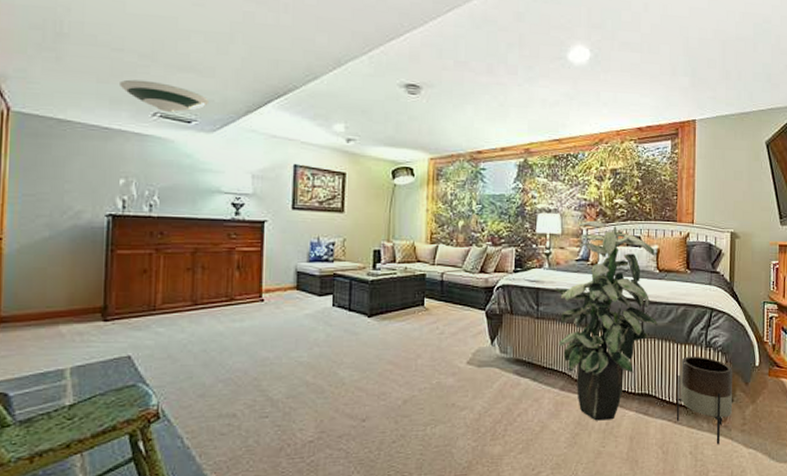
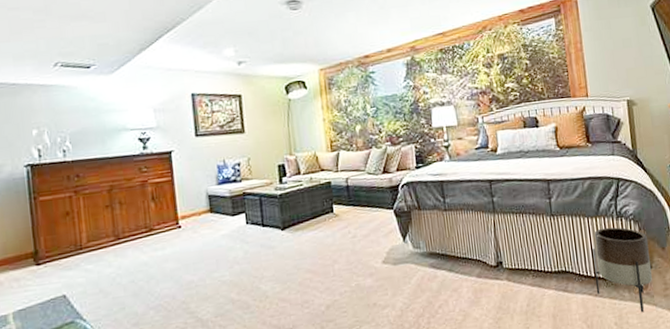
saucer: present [120,79,210,113] -> none [20,33,105,62]
indoor plant: present [554,220,658,421] -> none [457,107,565,304]

